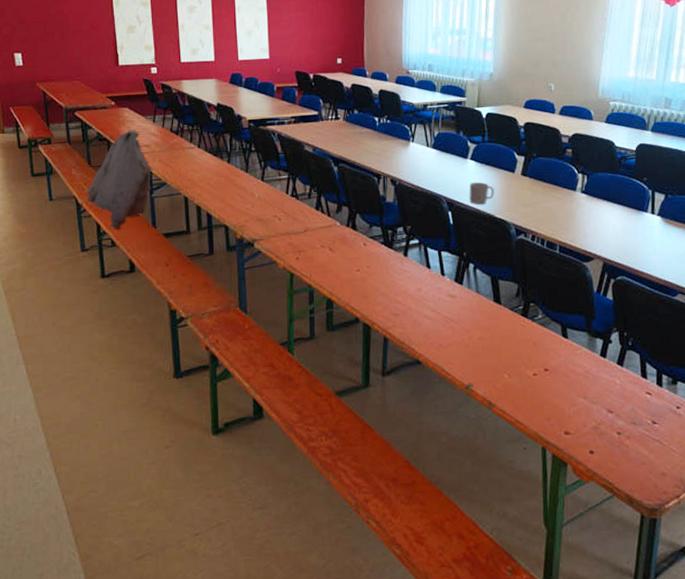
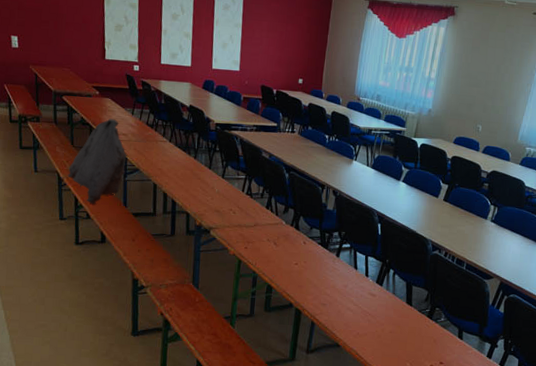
mug: present [469,181,494,204] -> none [397,201,419,221]

